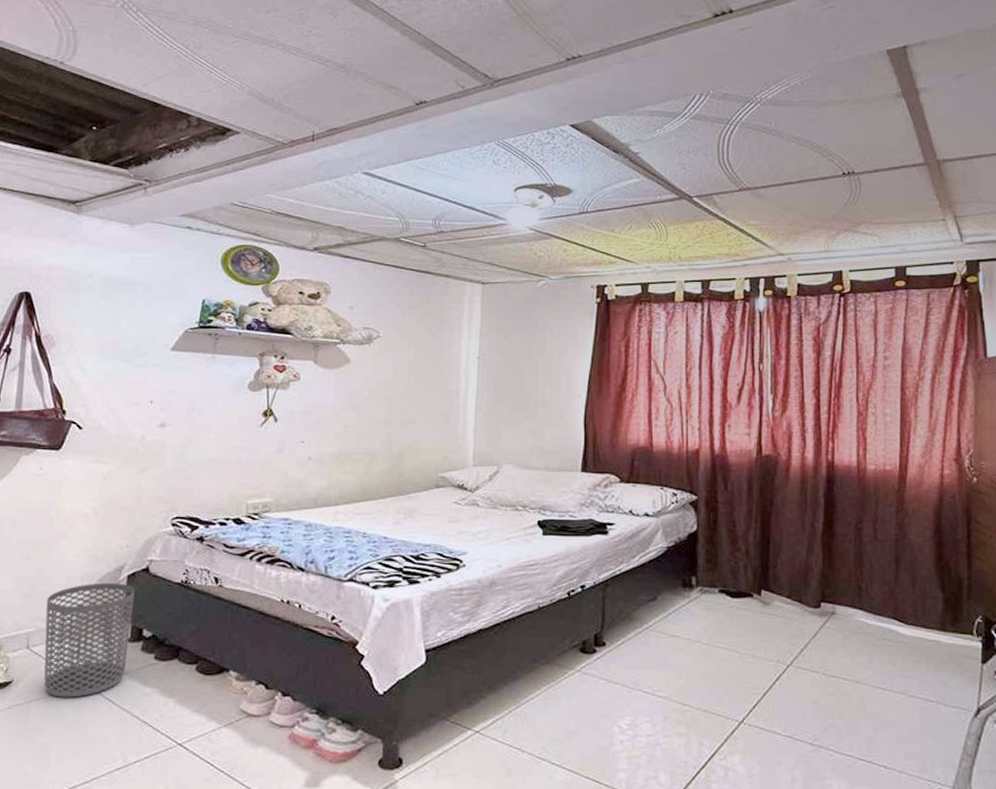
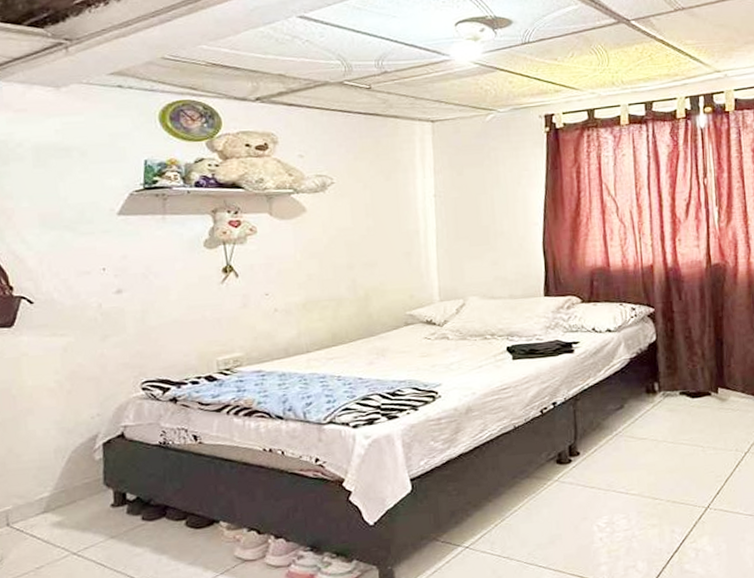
waste bin: present [44,582,135,698] -> none [21,451,114,569]

